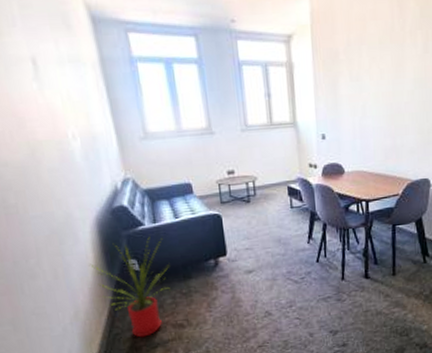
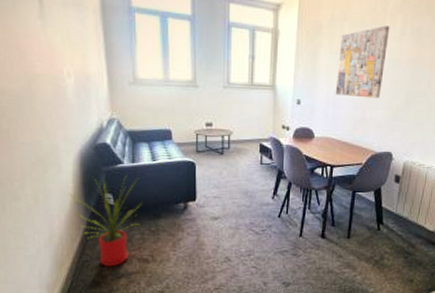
wall art: none [360,44,411,125] -> present [335,25,390,98]

